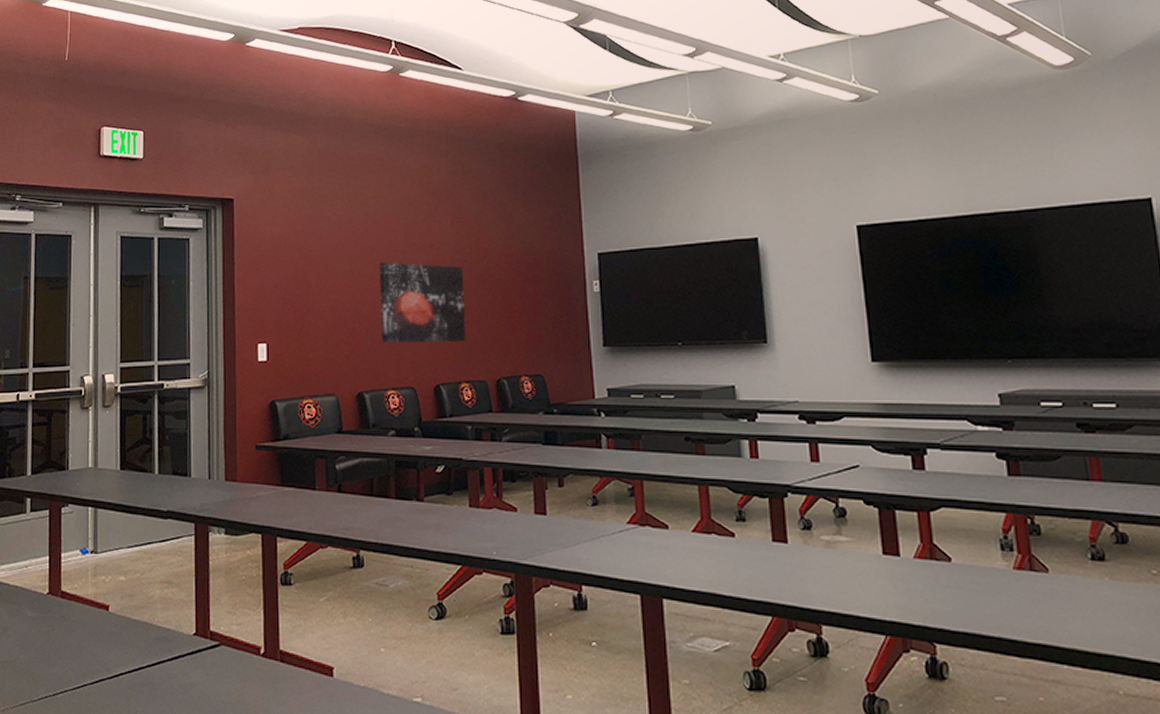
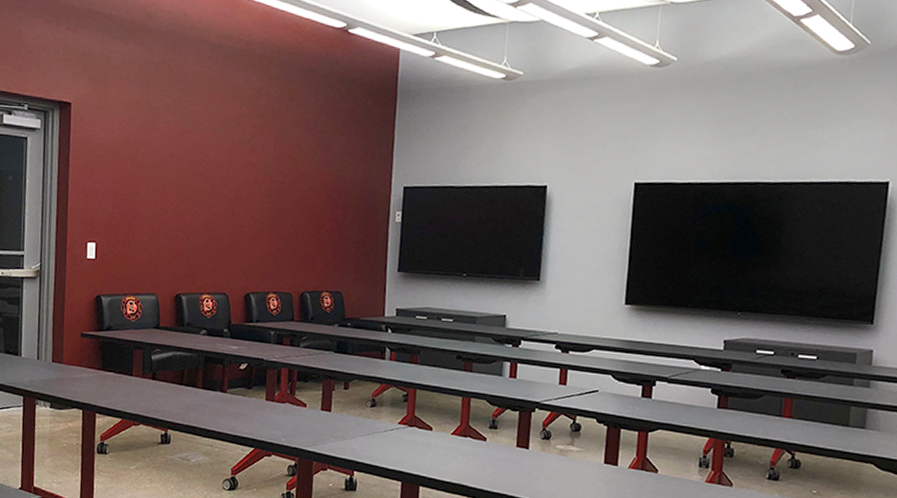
wall art: present [380,261,466,343] -> none [201,176,281,257]

